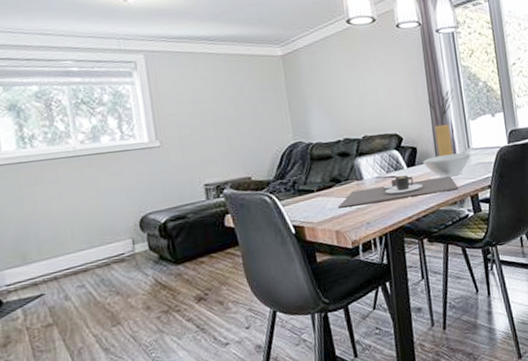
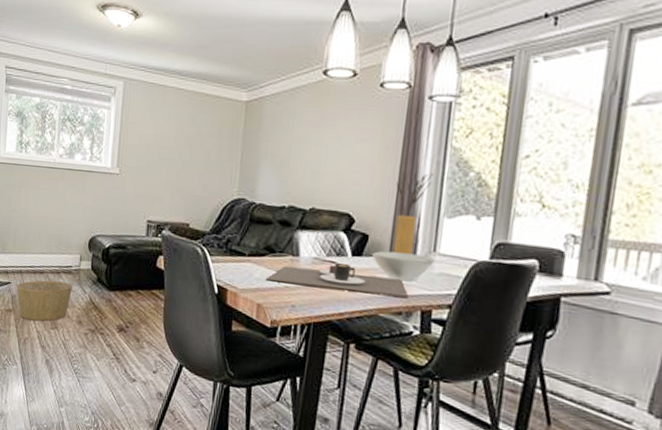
basket: none [52,271,131,329] -> present [16,280,72,322]

